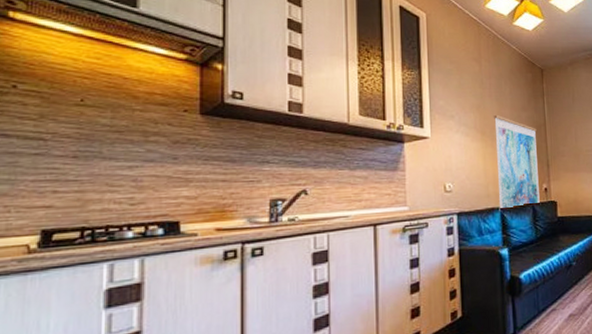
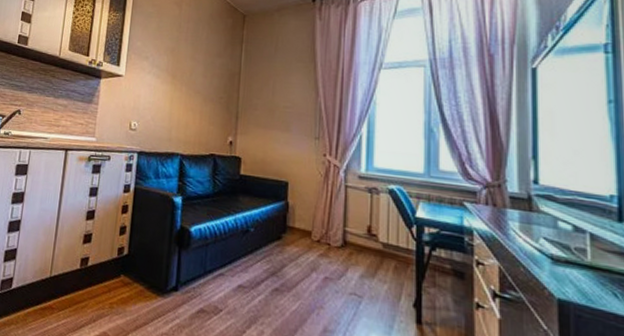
wall art: present [494,114,540,211] -> none [178,59,230,157]

